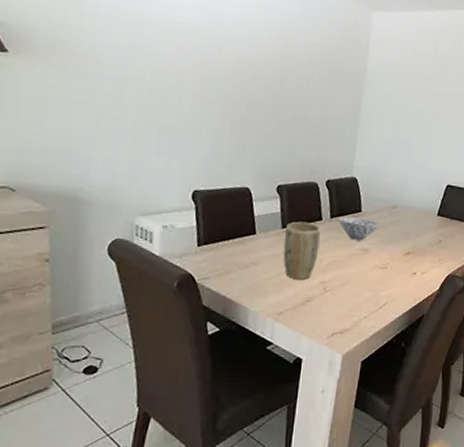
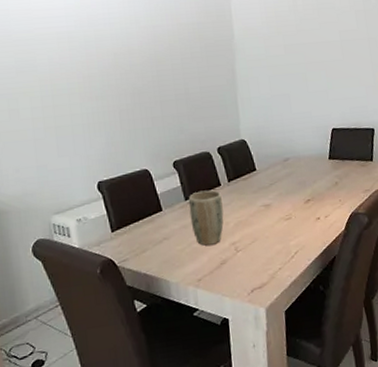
bowl: present [339,216,380,241] -> none [236,176,276,199]

